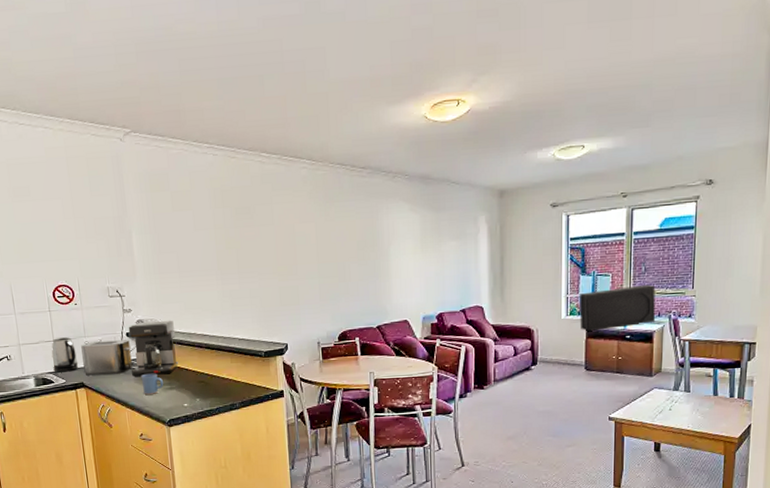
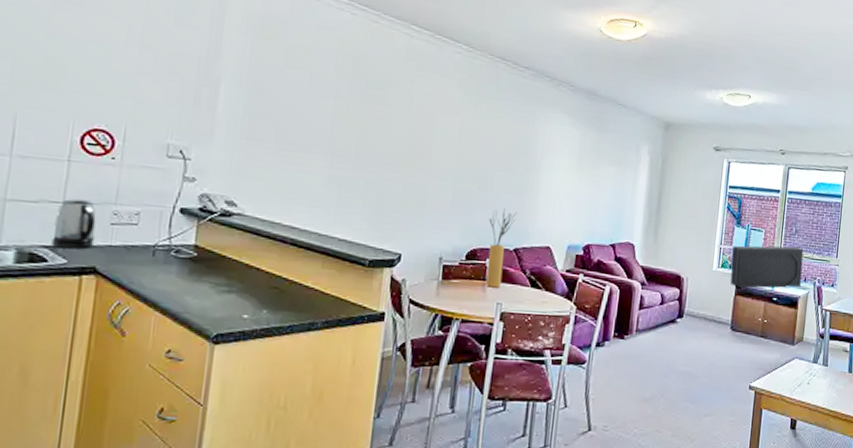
toaster: present [81,339,133,376] -> none [101,212,183,262]
coffee maker: present [128,320,179,376] -> none [175,196,253,272]
mug: present [141,373,164,395] -> none [186,267,221,297]
vase: none [352,294,375,361] -> present [486,208,517,288]

